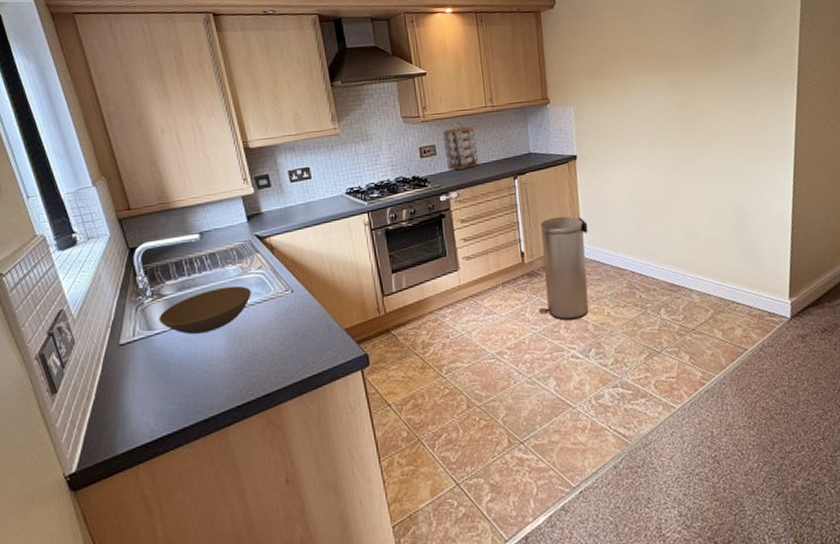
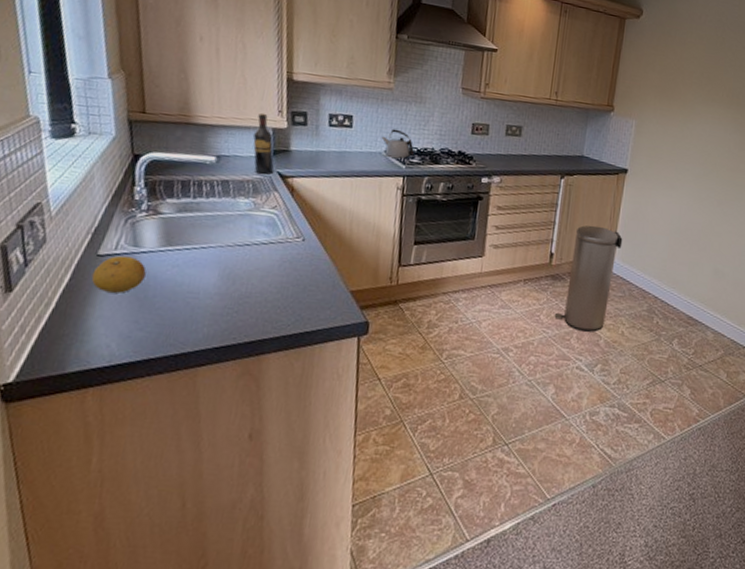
fruit: none [119,340,163,376] -> present [91,255,147,293]
bowl: present [159,285,251,335] -> none [148,218,259,263]
wine bottle: none [227,184,252,241] -> present [253,113,275,175]
kettle: none [339,170,372,198] -> present [381,128,414,159]
spice rack: present [442,122,479,170] -> none [496,107,533,157]

